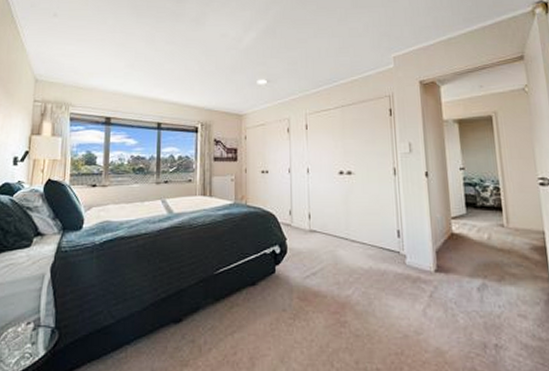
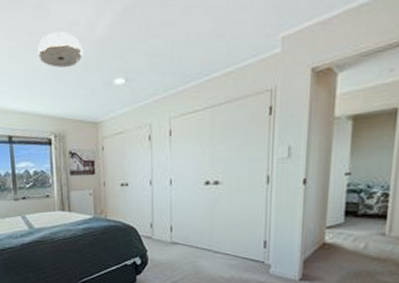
ceiling light: none [192,40,232,69] -> present [38,31,84,68]

